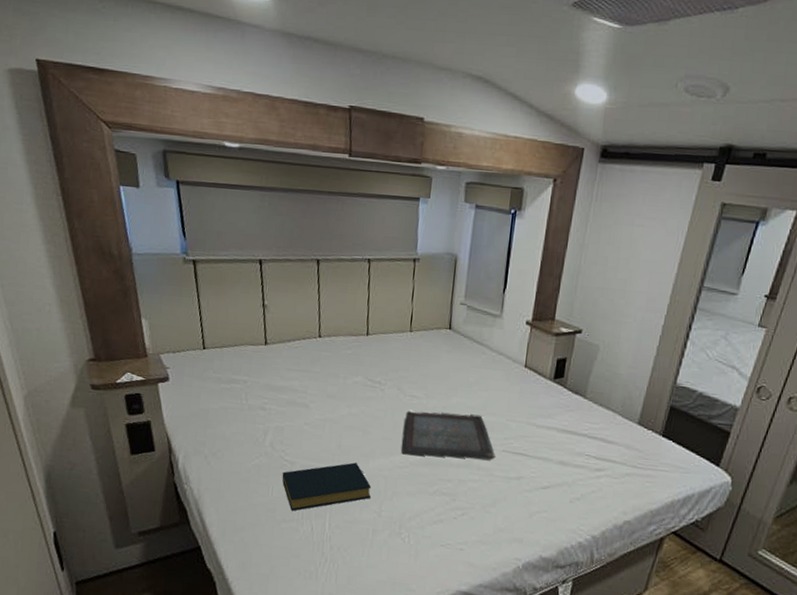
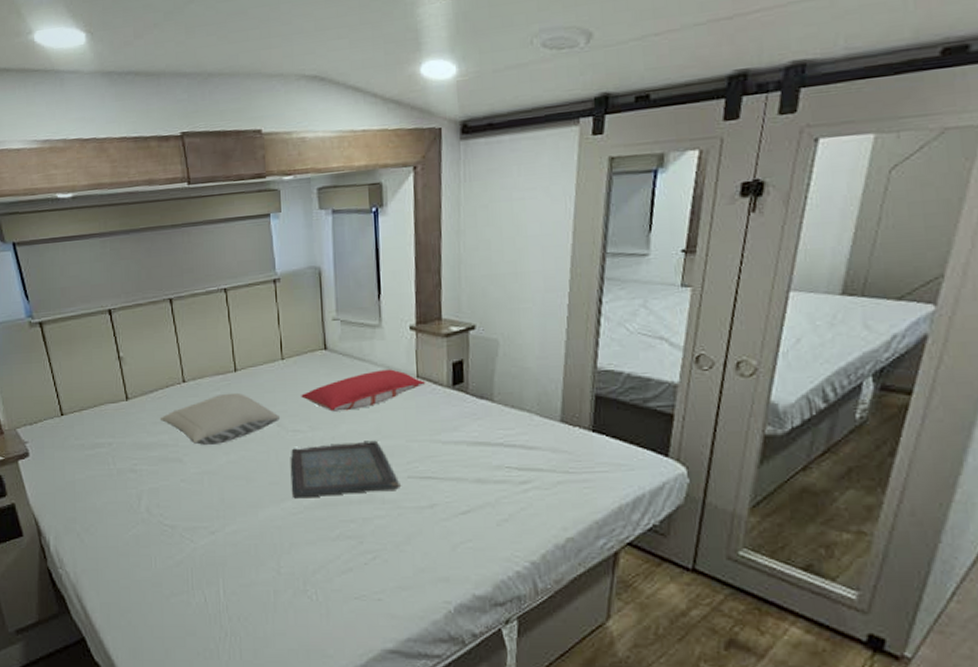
hardback book: present [282,462,372,511] -> none [164,516,266,582]
pillow: none [293,353,402,398] -> present [159,392,281,446]
pillow: none [422,355,532,386] -> present [301,369,426,412]

